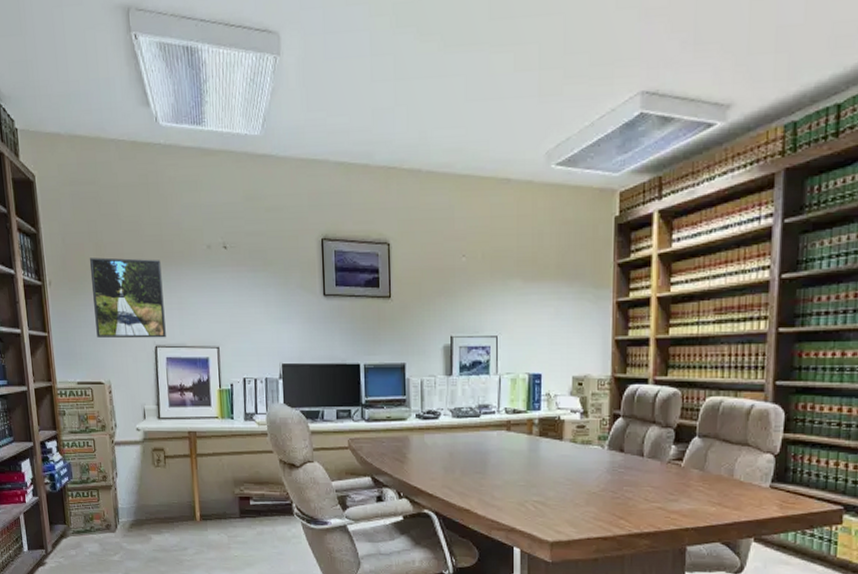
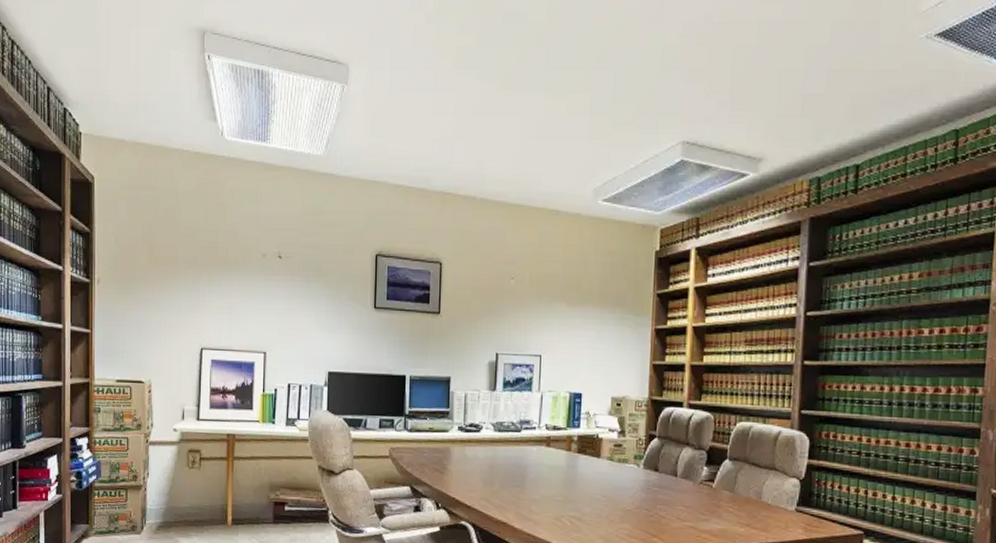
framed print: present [89,257,166,339] -> none [141,259,214,341]

